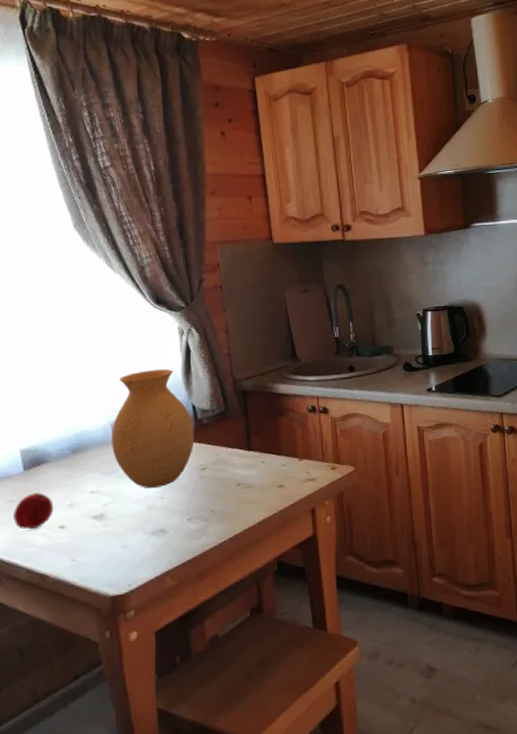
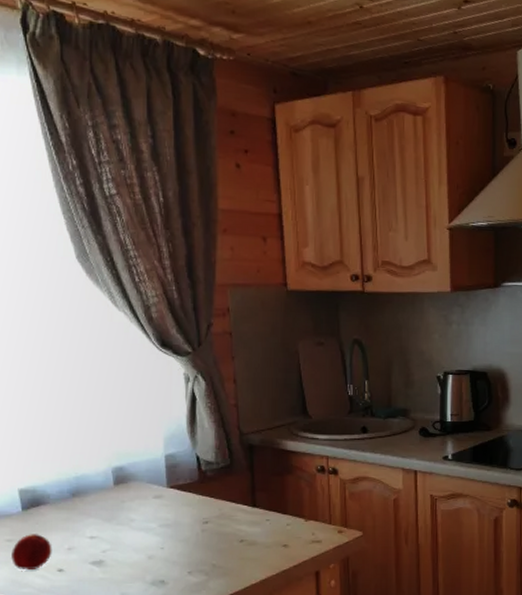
vase: present [112,369,195,488] -> none [112,416,198,537]

